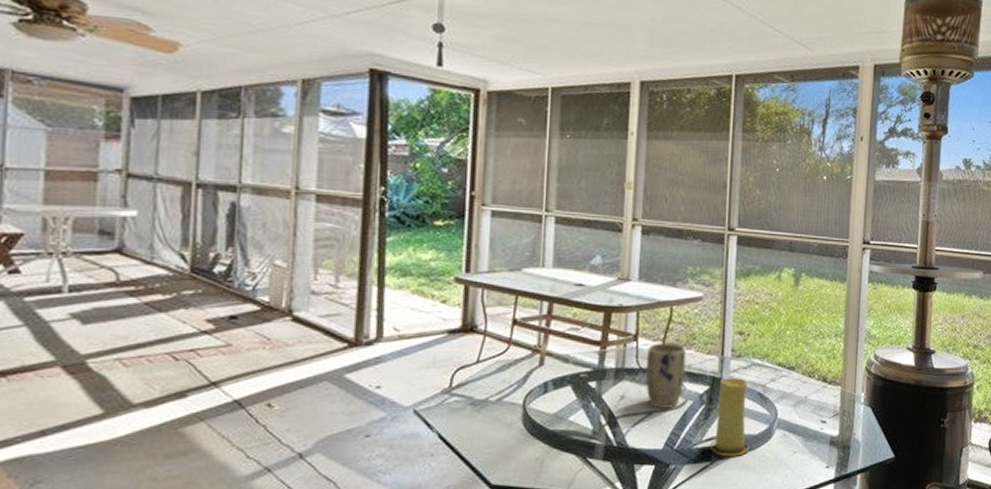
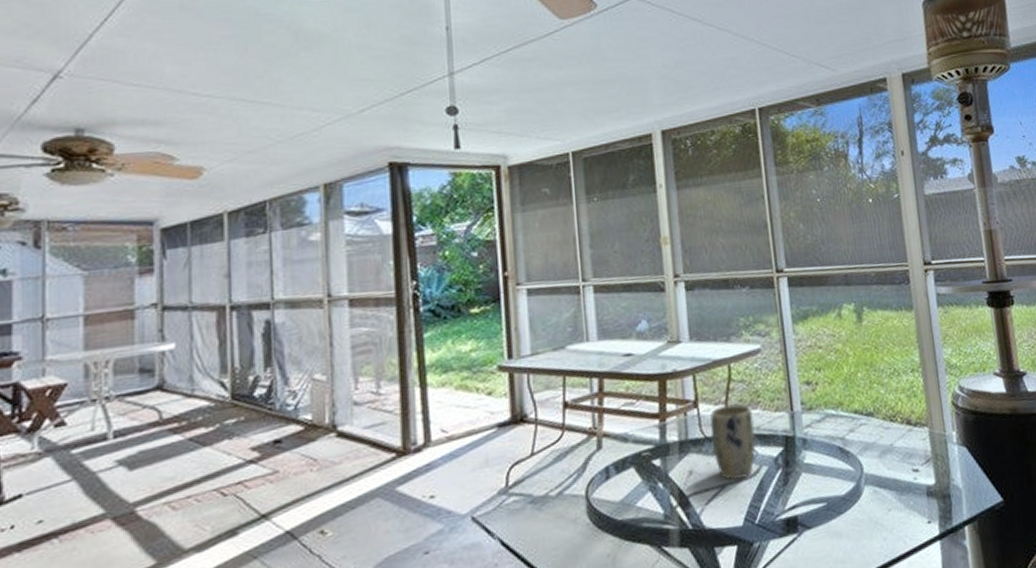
candle: present [710,378,749,457] -> none [794,432,838,525]

